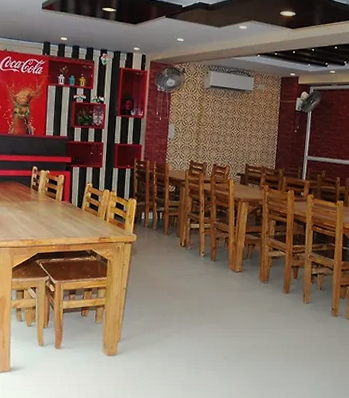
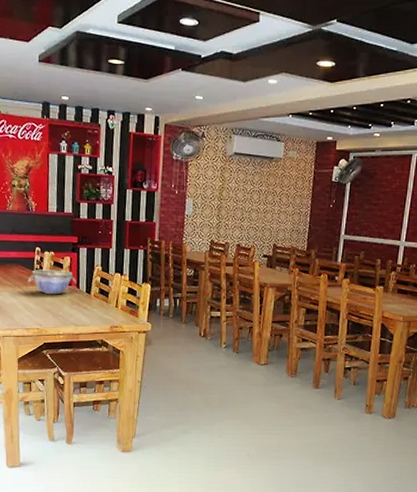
bowl: none [24,186,69,209] -> present [27,269,76,295]

